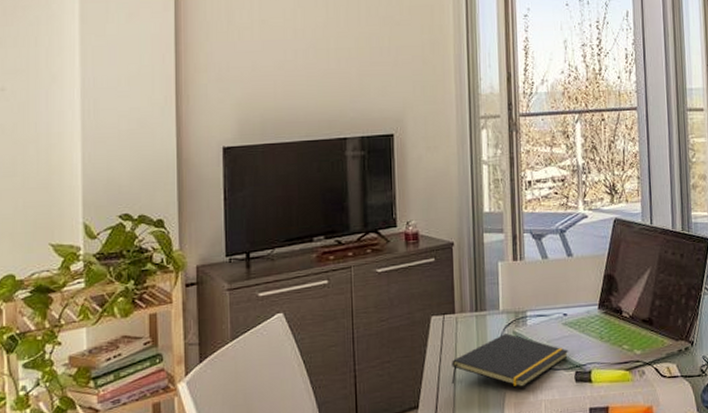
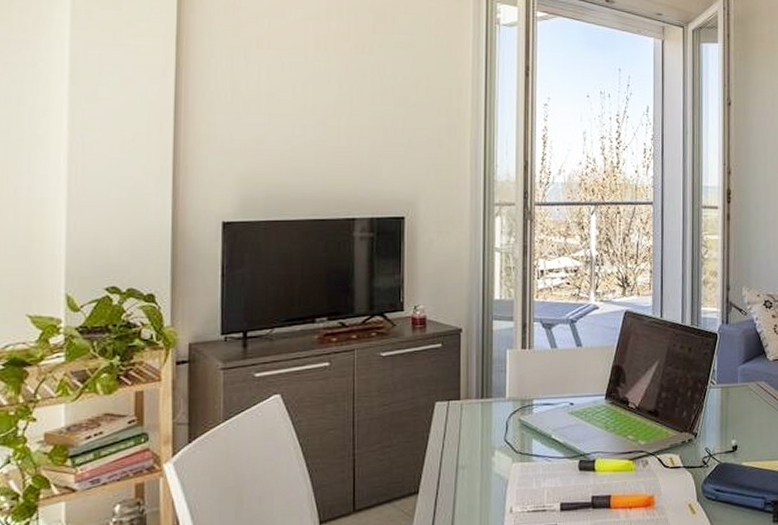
notepad: present [451,333,569,388] -> none [453,420,574,476]

